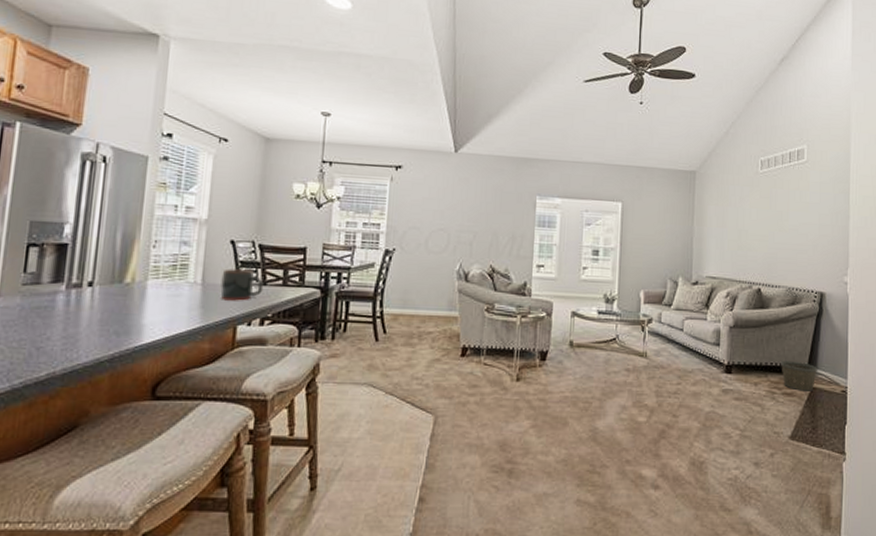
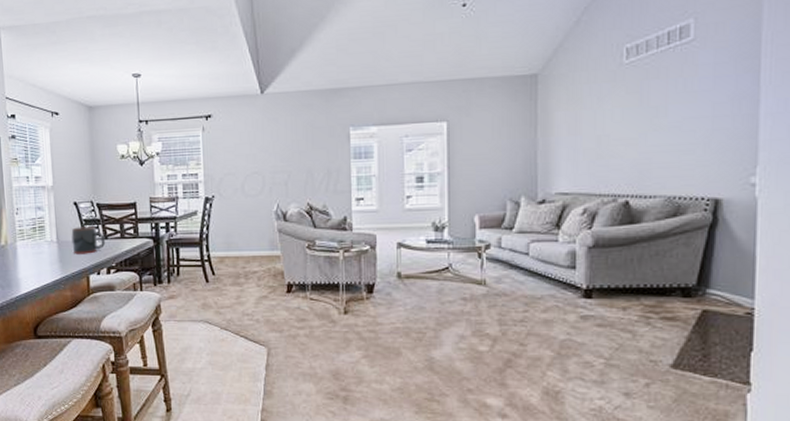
basket: present [781,360,818,391] -> none [658,281,712,315]

